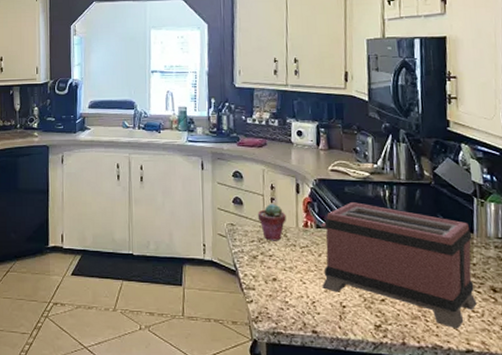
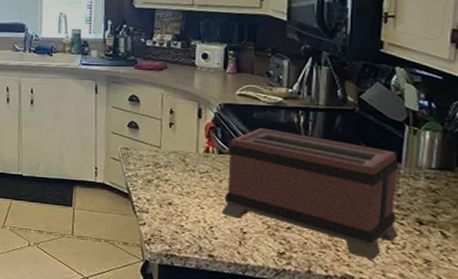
potted succulent: present [257,203,286,241] -> none [154,127,185,166]

